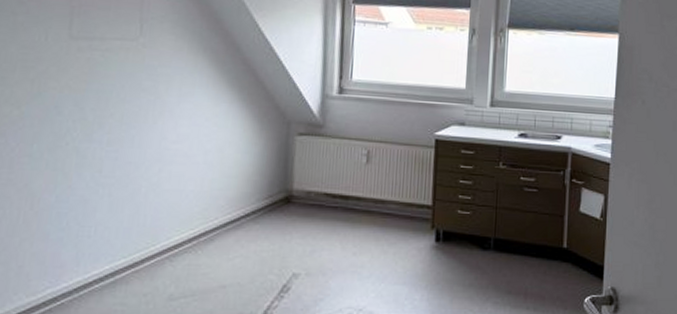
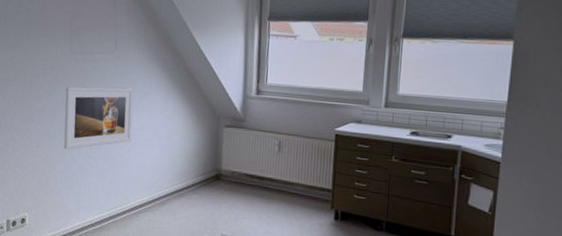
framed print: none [55,85,168,175] -> present [63,86,134,150]

